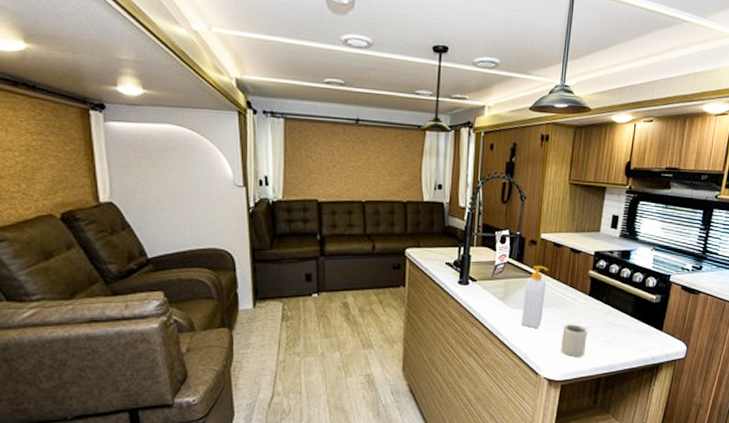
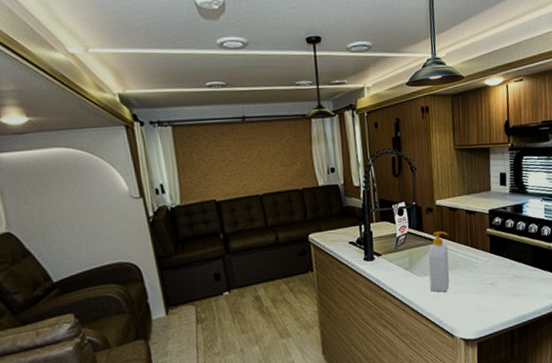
cup: present [561,324,588,357] -> none [470,282,495,314]

